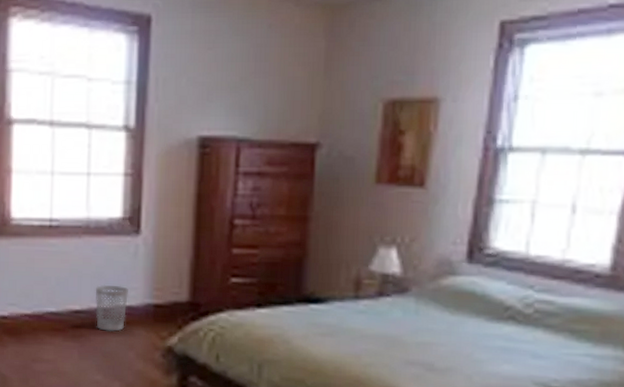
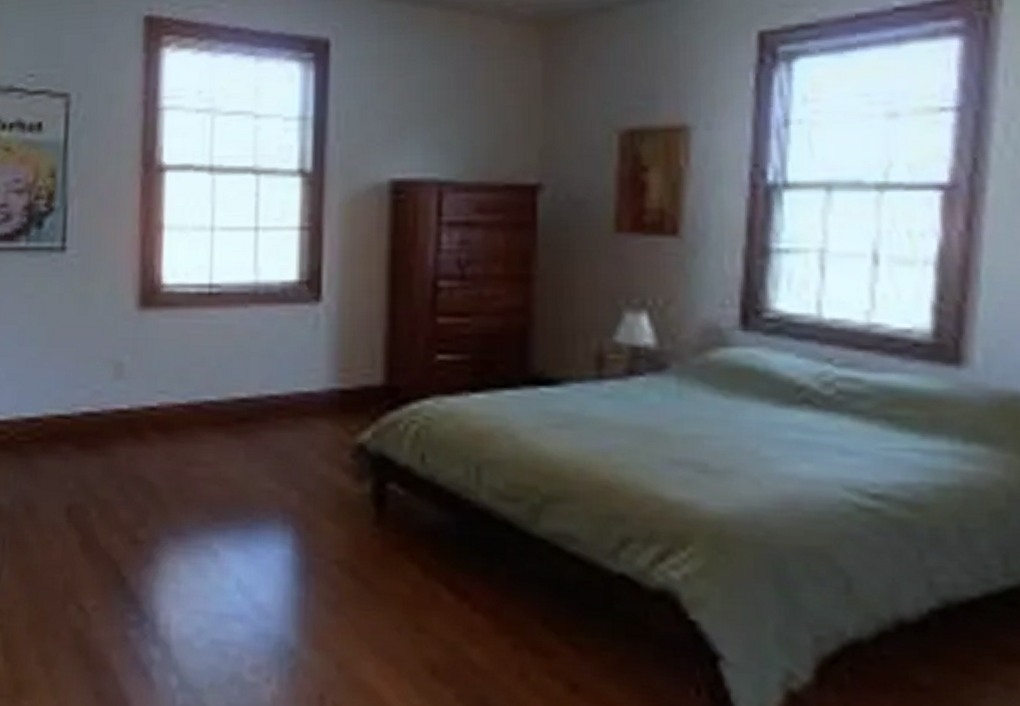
wastebasket: present [95,284,128,331] -> none [265,365,307,425]

